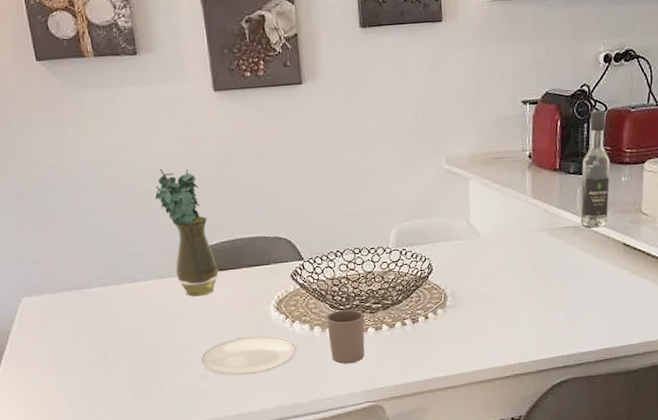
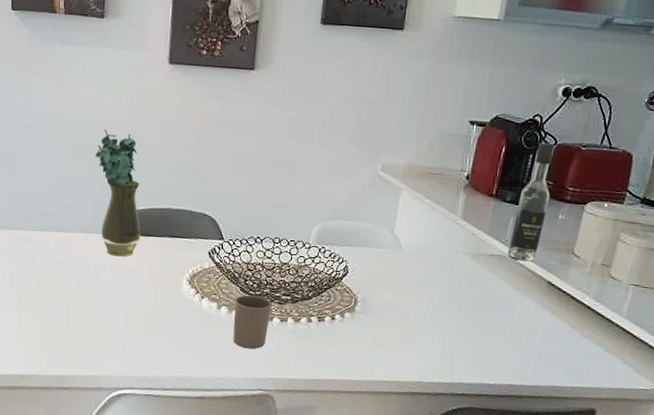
plate: present [200,335,297,376] -> none [107,302,202,341]

